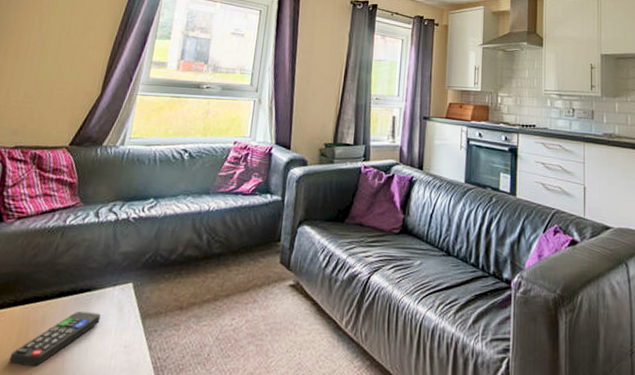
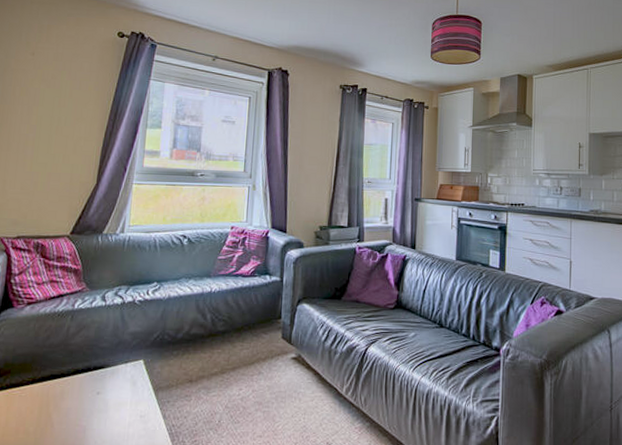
remote control: present [9,312,101,366] -> none [34,387,116,436]

